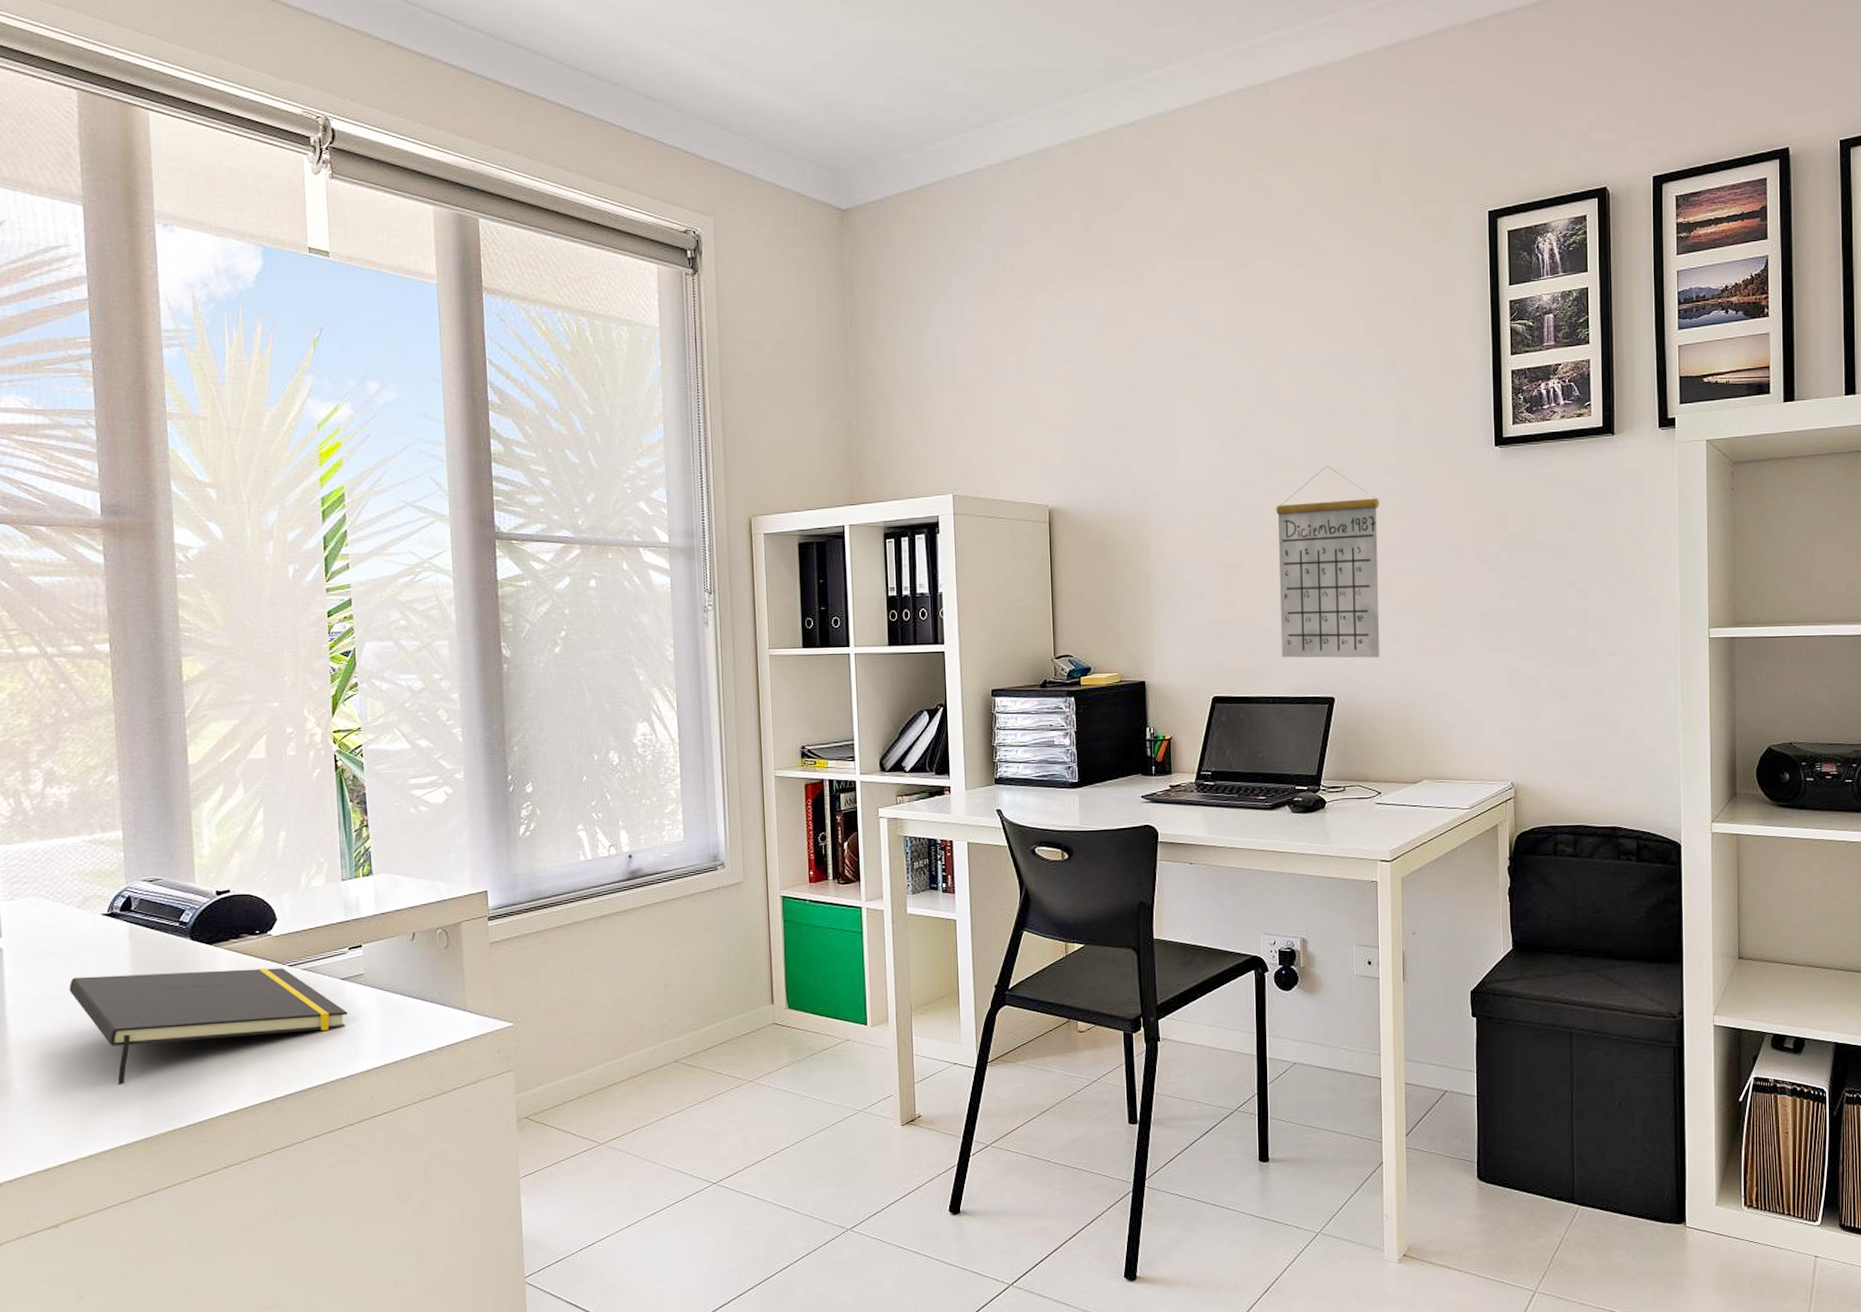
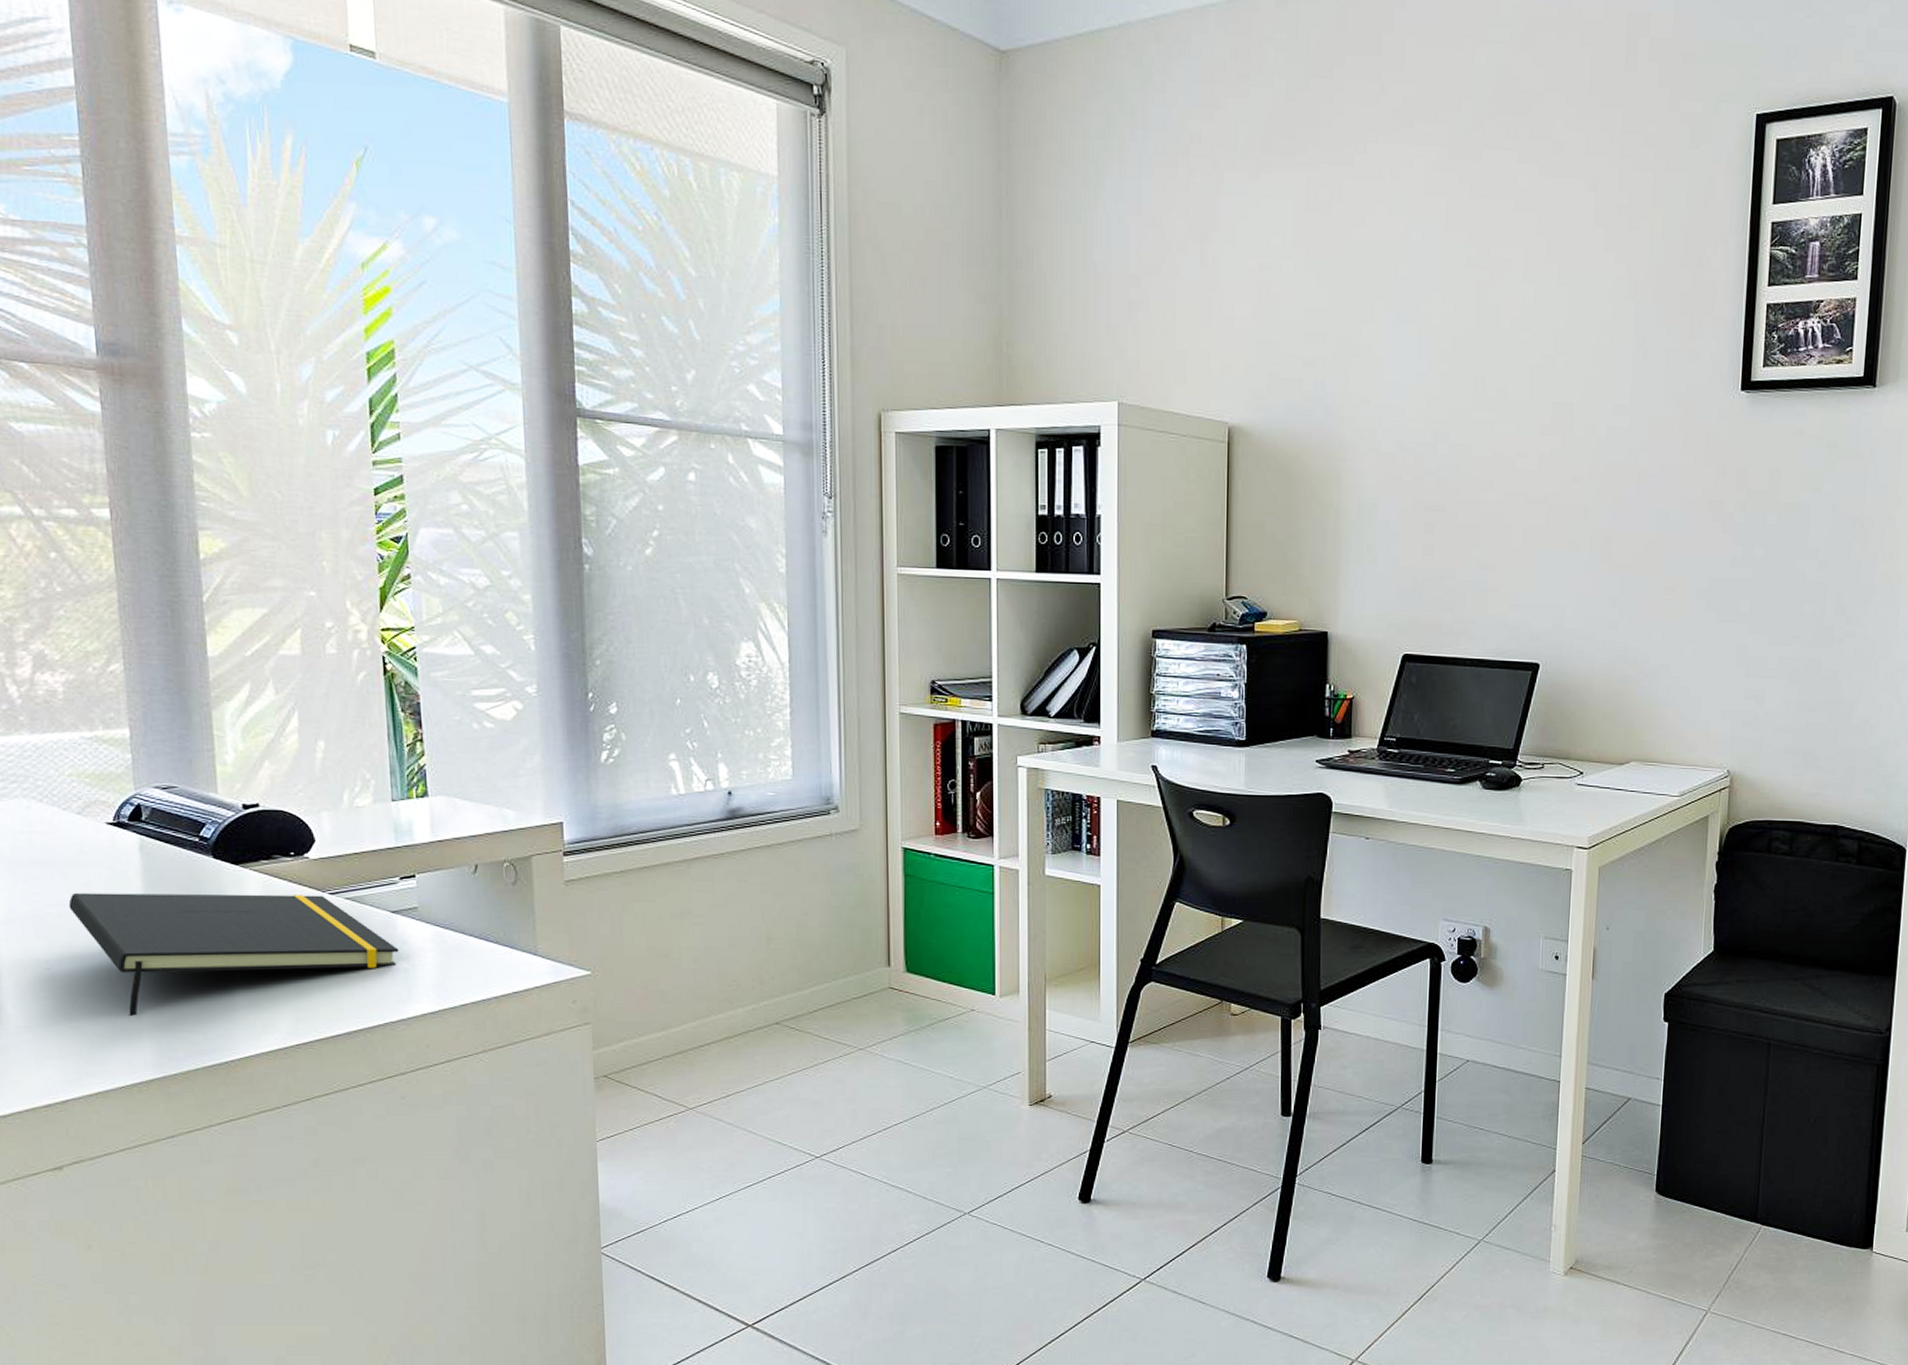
calendar: present [1276,465,1380,658] -> none [1483,398,1606,622]

